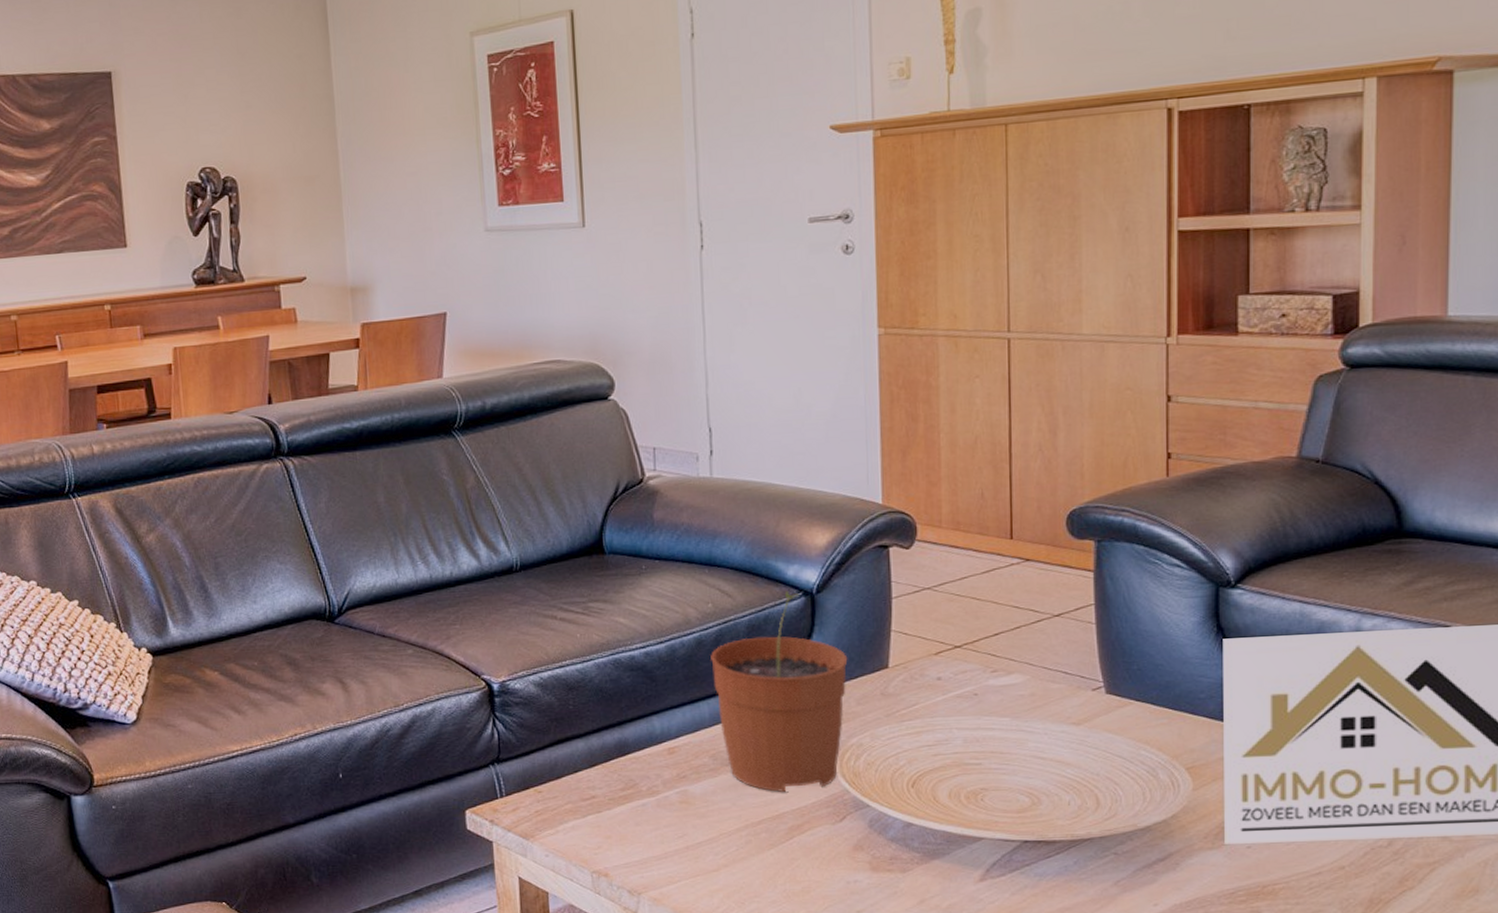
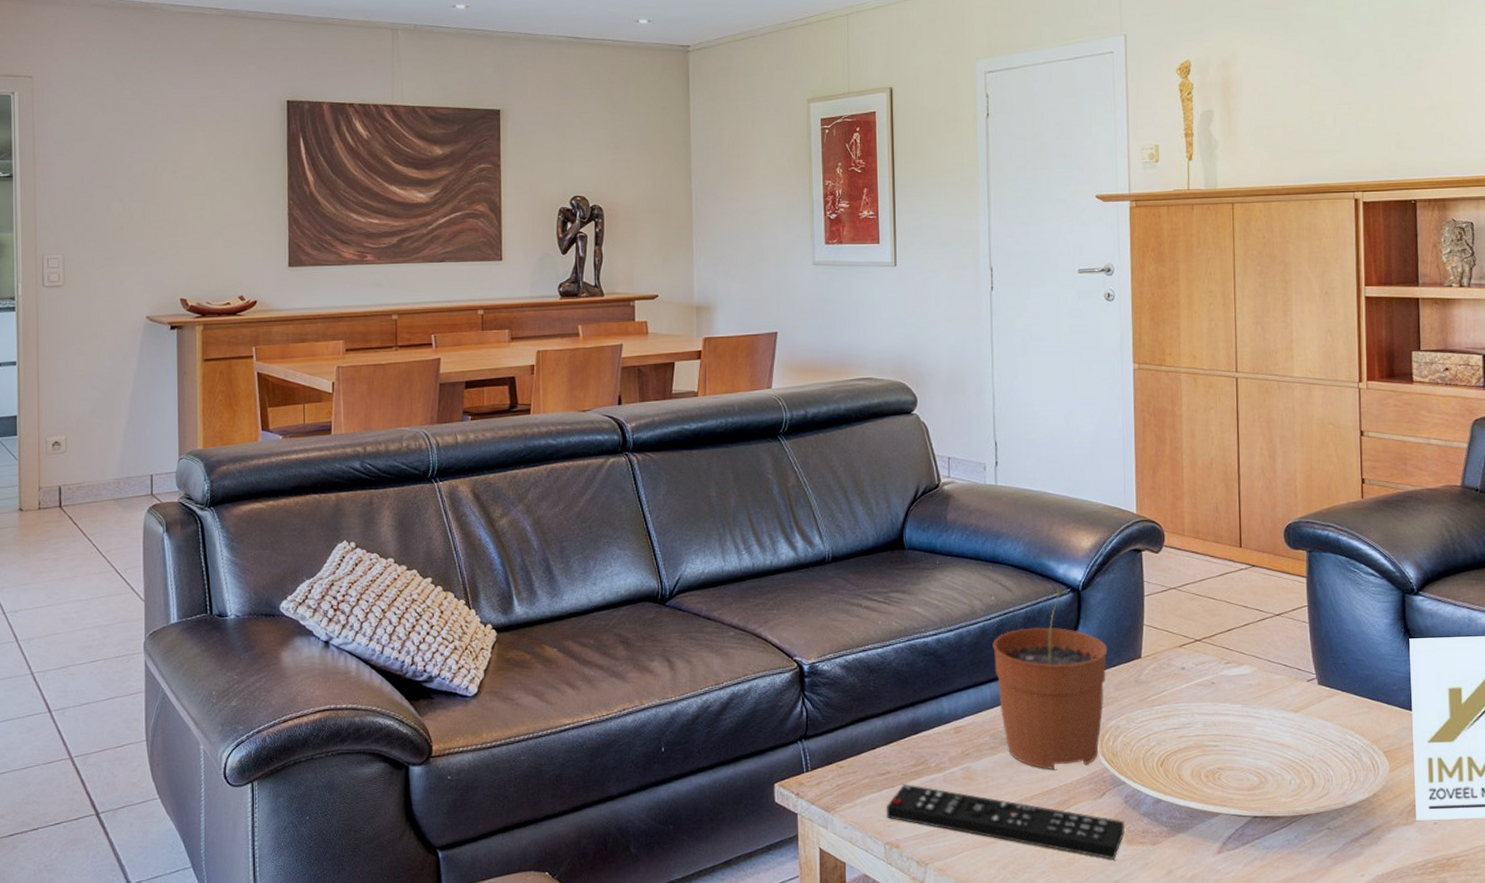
remote control: none [593,808,870,888] -> present [887,783,1126,860]

